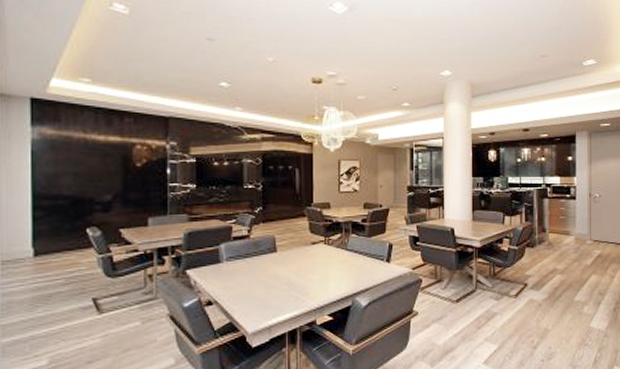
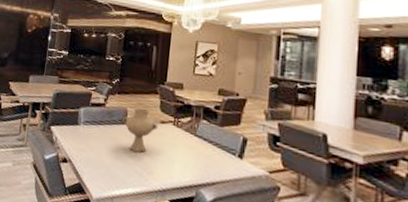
vase: none [271,233,309,277] -> present [123,107,158,153]

